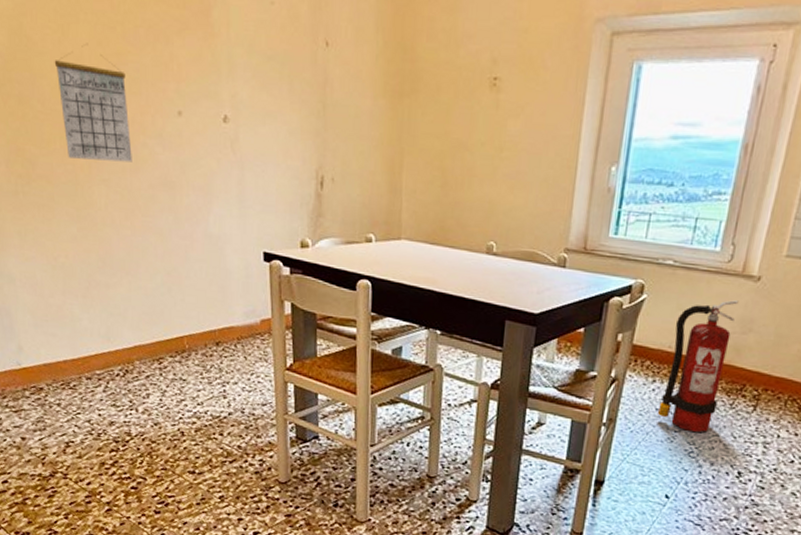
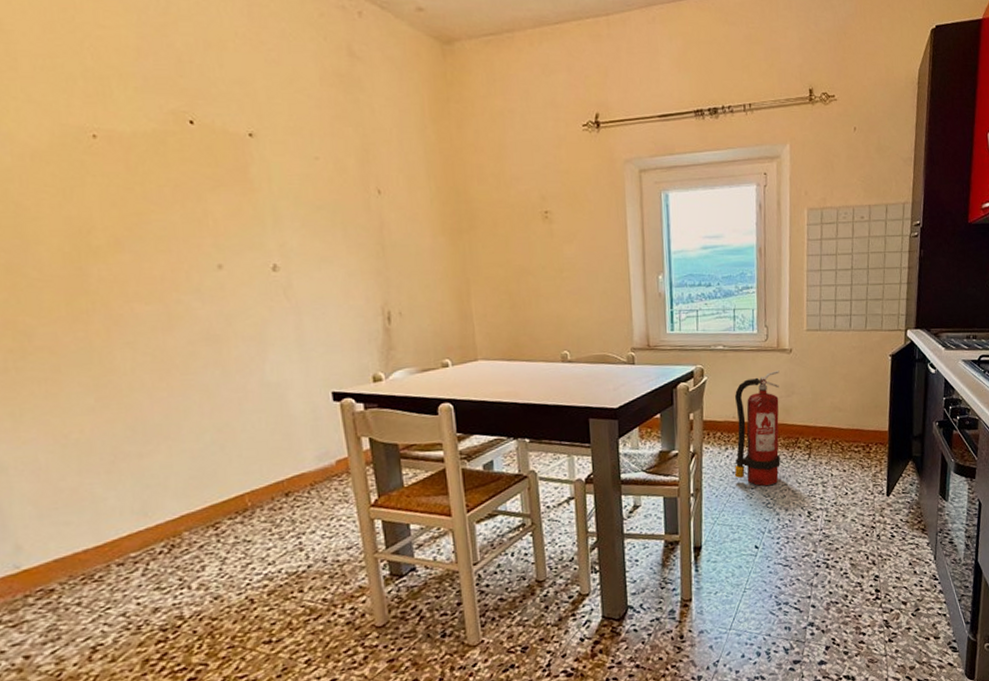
calendar: present [54,43,132,162] -> none [54,205,164,324]

